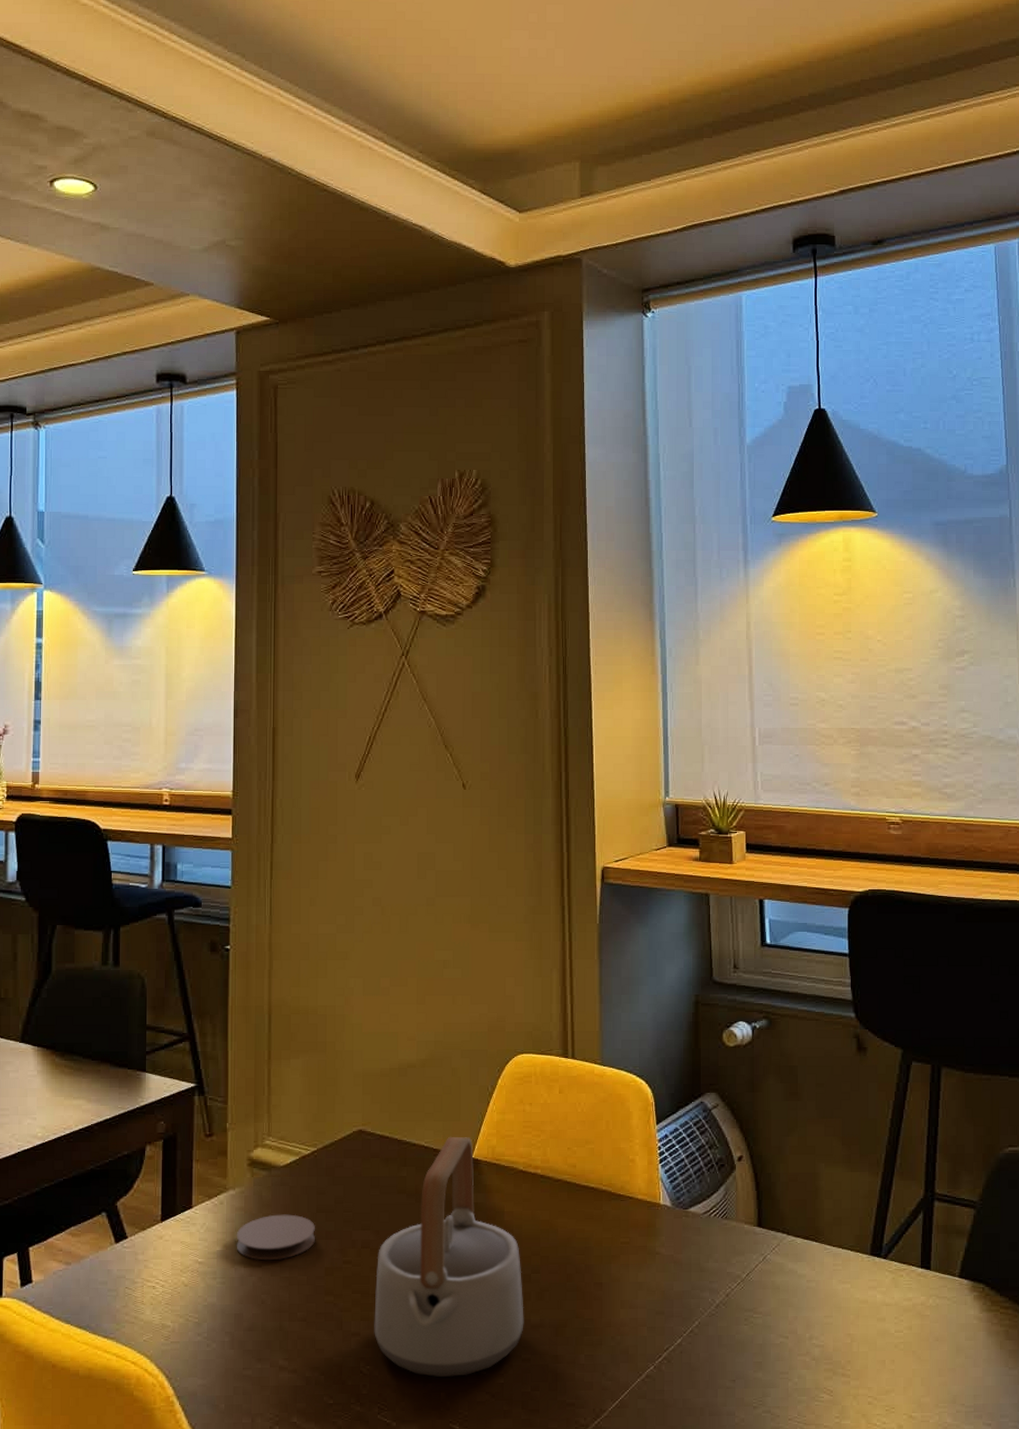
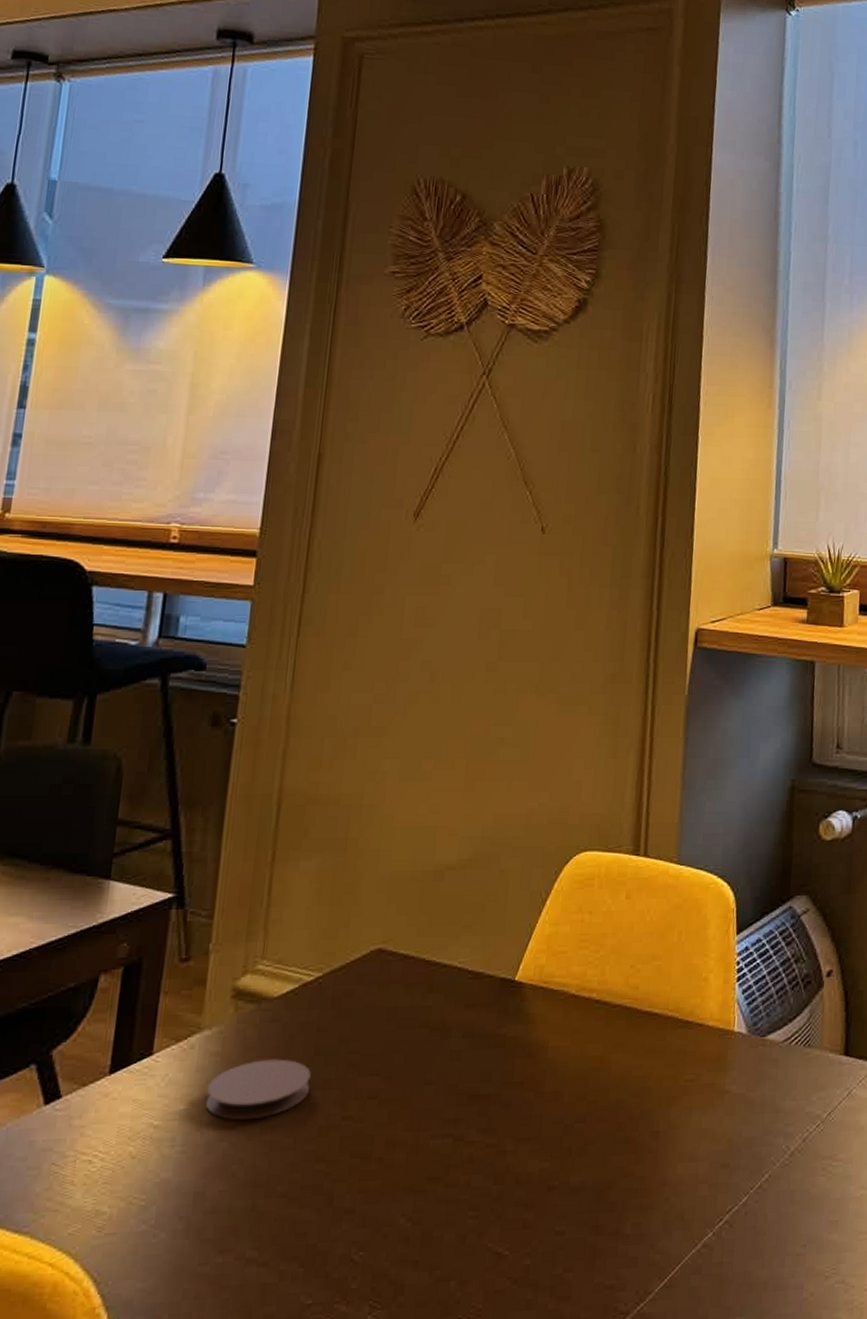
teapot: present [374,1136,524,1378] -> none [373,954,563,1262]

